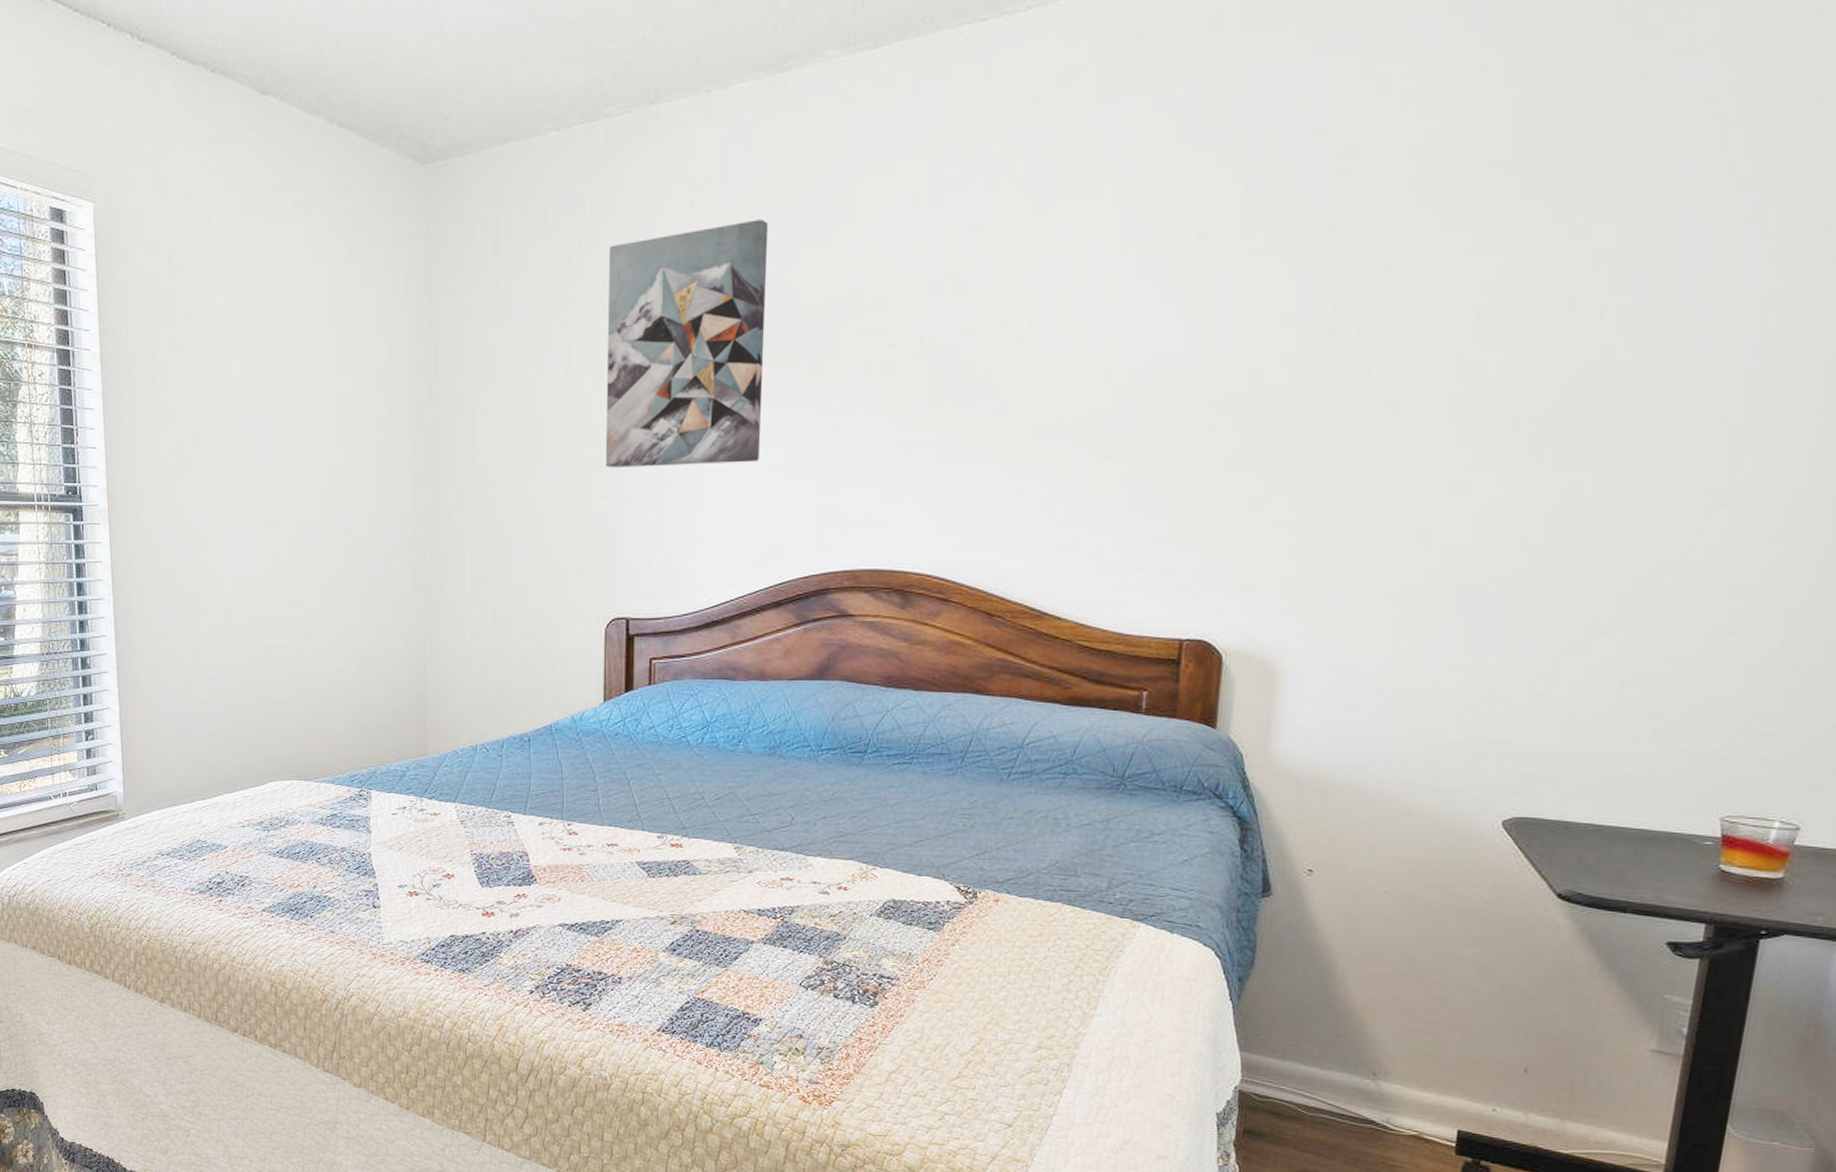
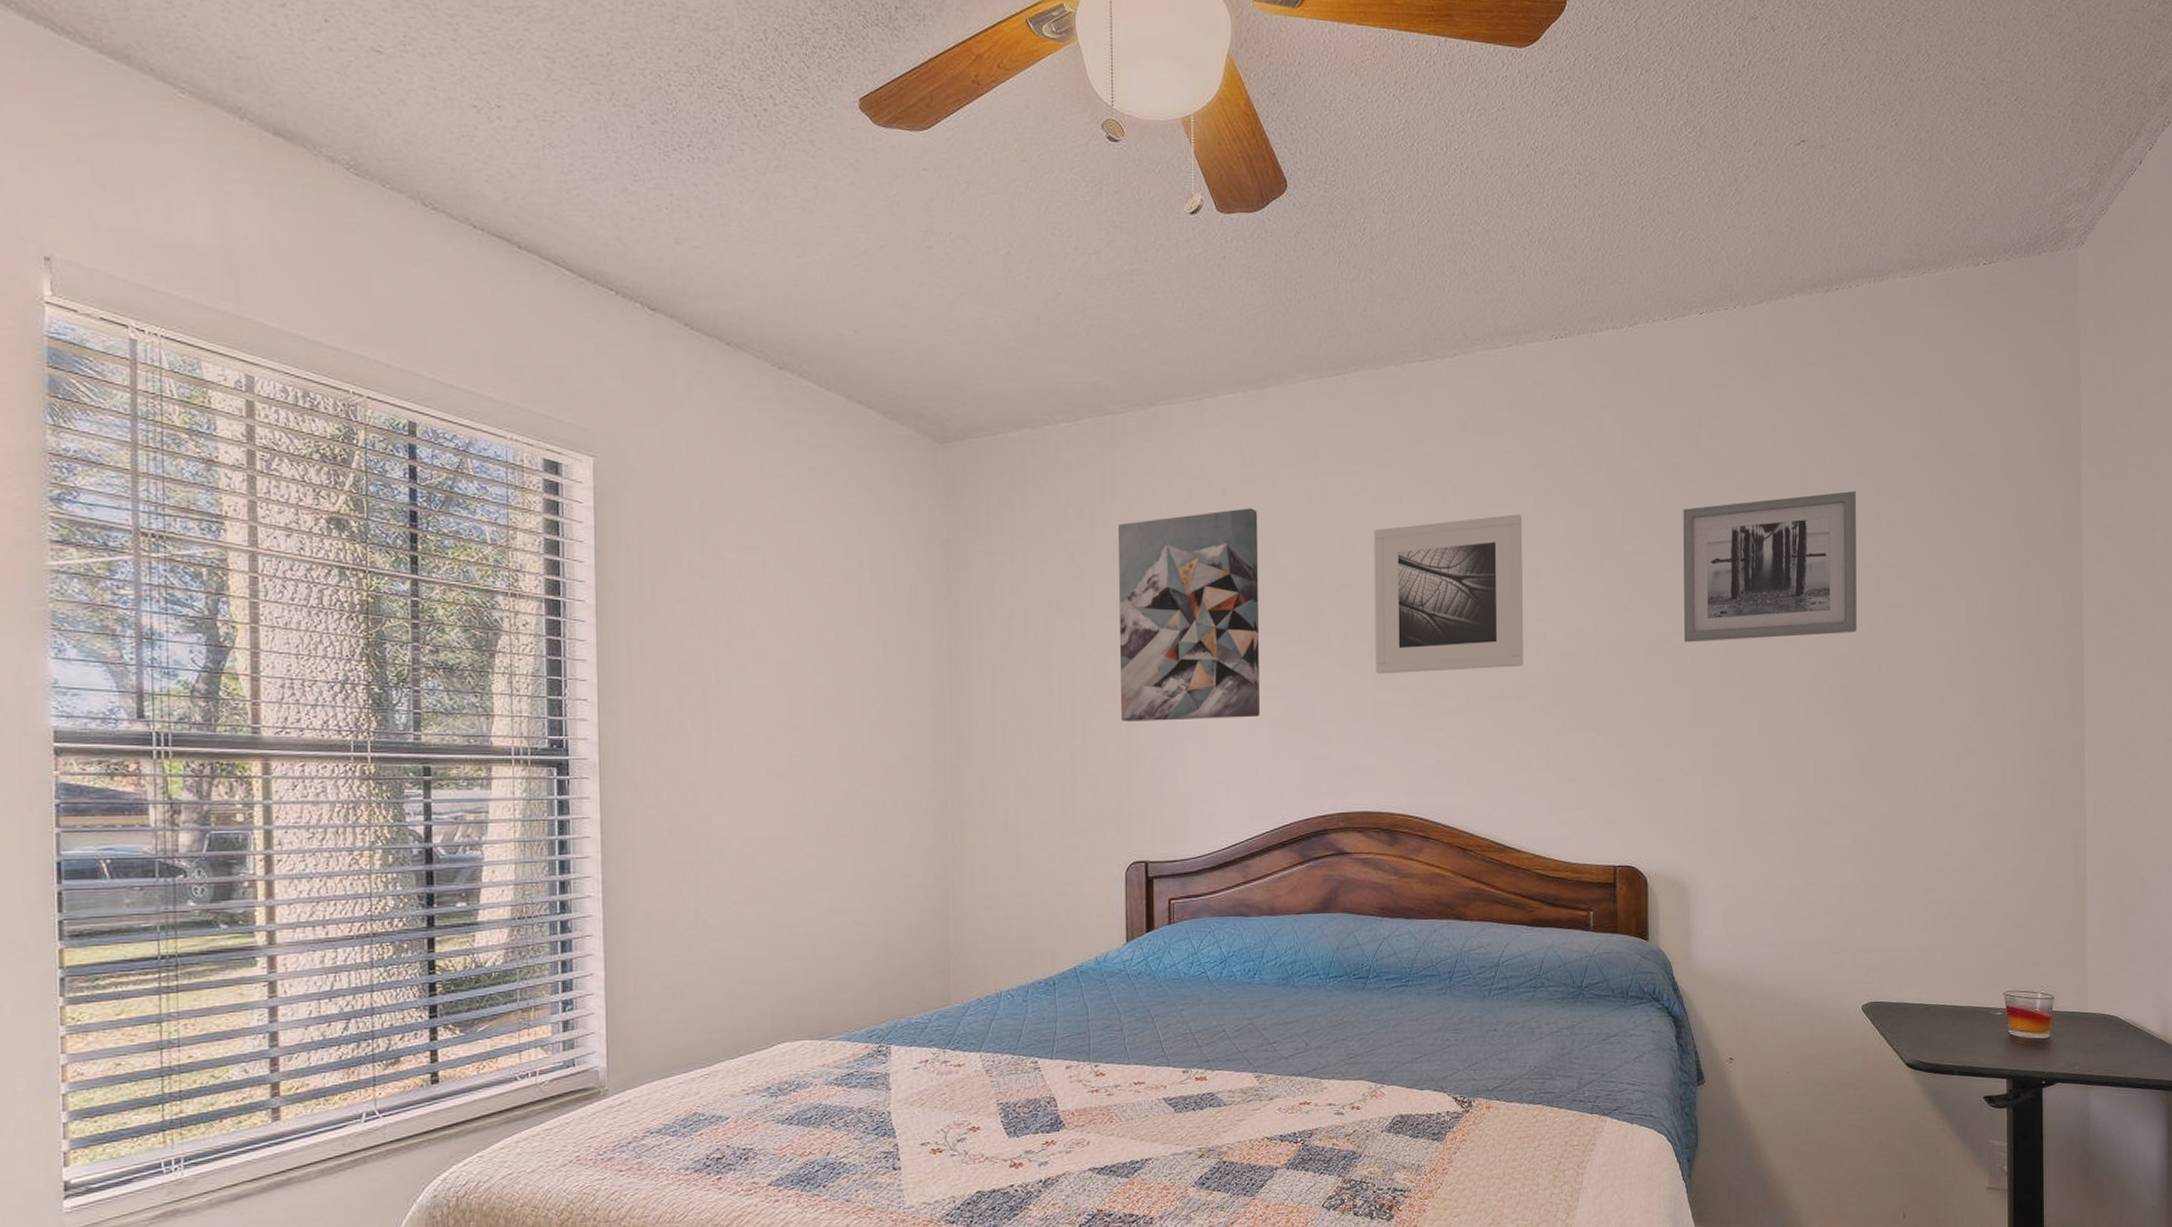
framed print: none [898,209,1100,412] -> present [1373,514,1523,674]
wall art: none [1308,150,1595,365] -> present [1683,490,1857,643]

